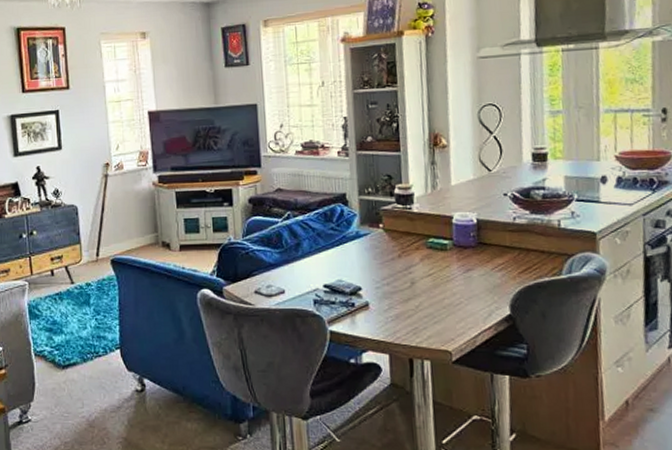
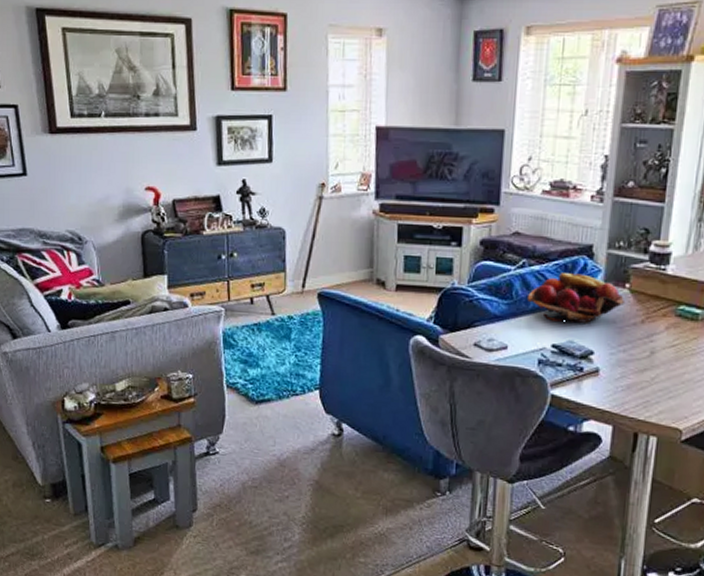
fruit basket: none [296,219,382,264] -> present [528,273,626,323]

